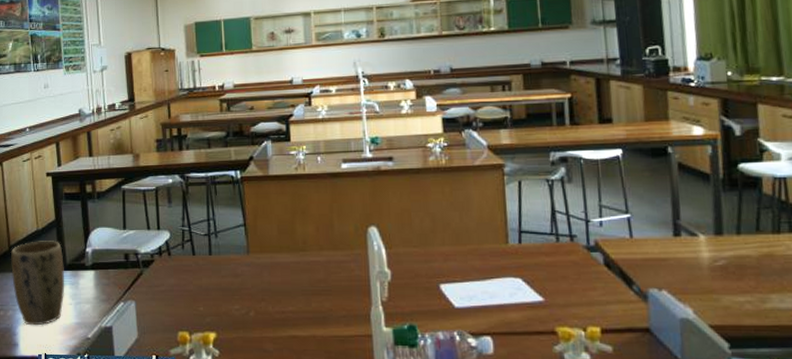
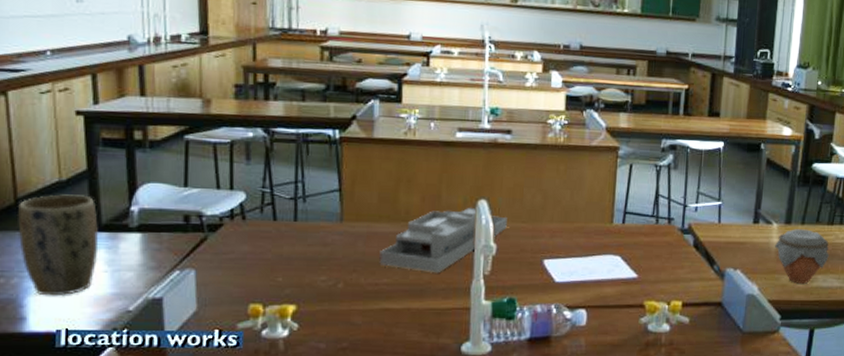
desk organizer: none [283,234,399,301] -> present [379,207,507,274]
jar: none [705,240,782,305] -> present [774,229,829,284]

